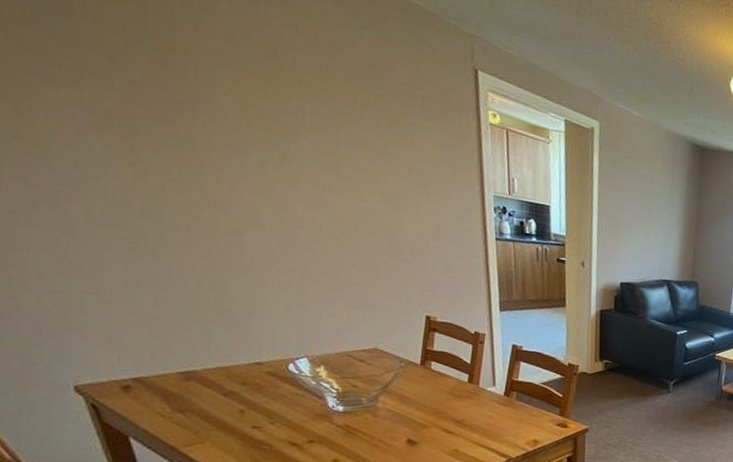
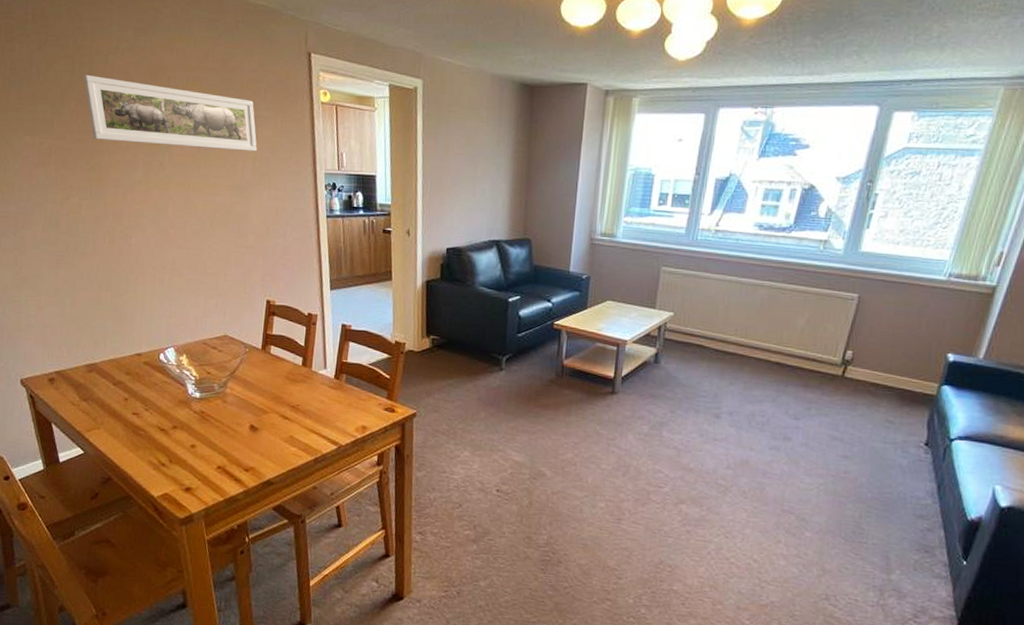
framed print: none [161,29,413,161] -> present [83,74,257,152]

